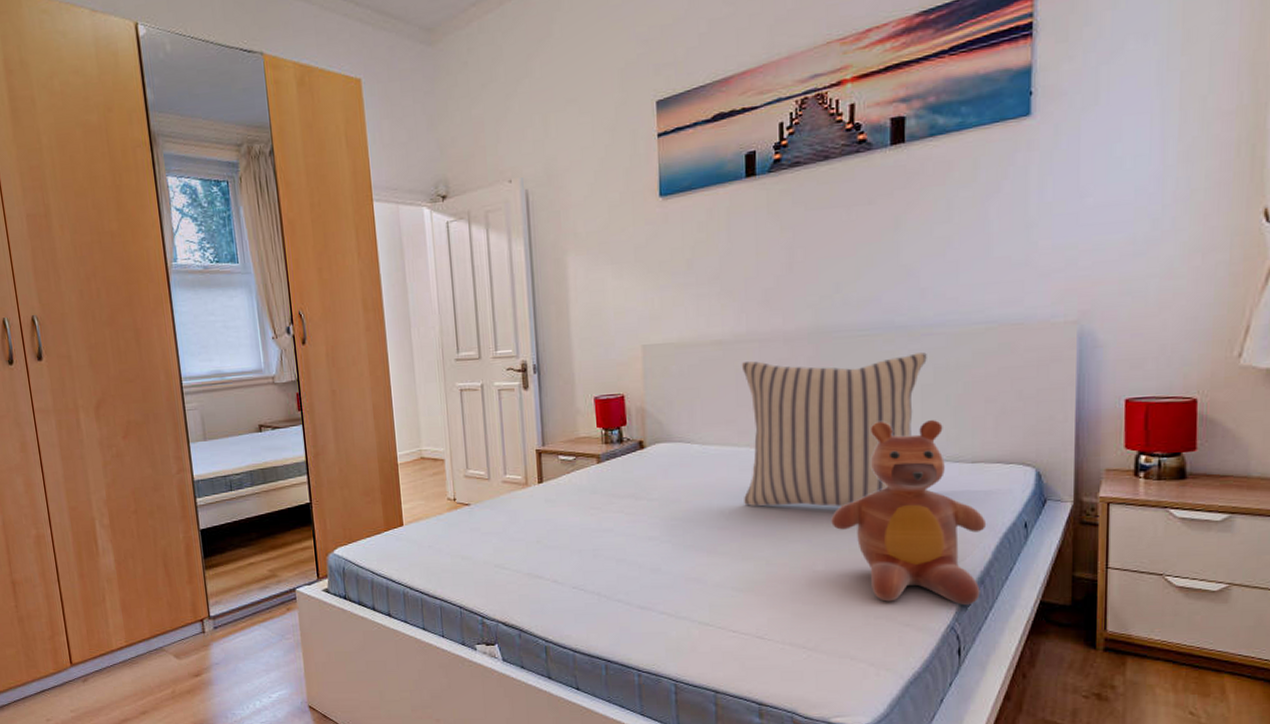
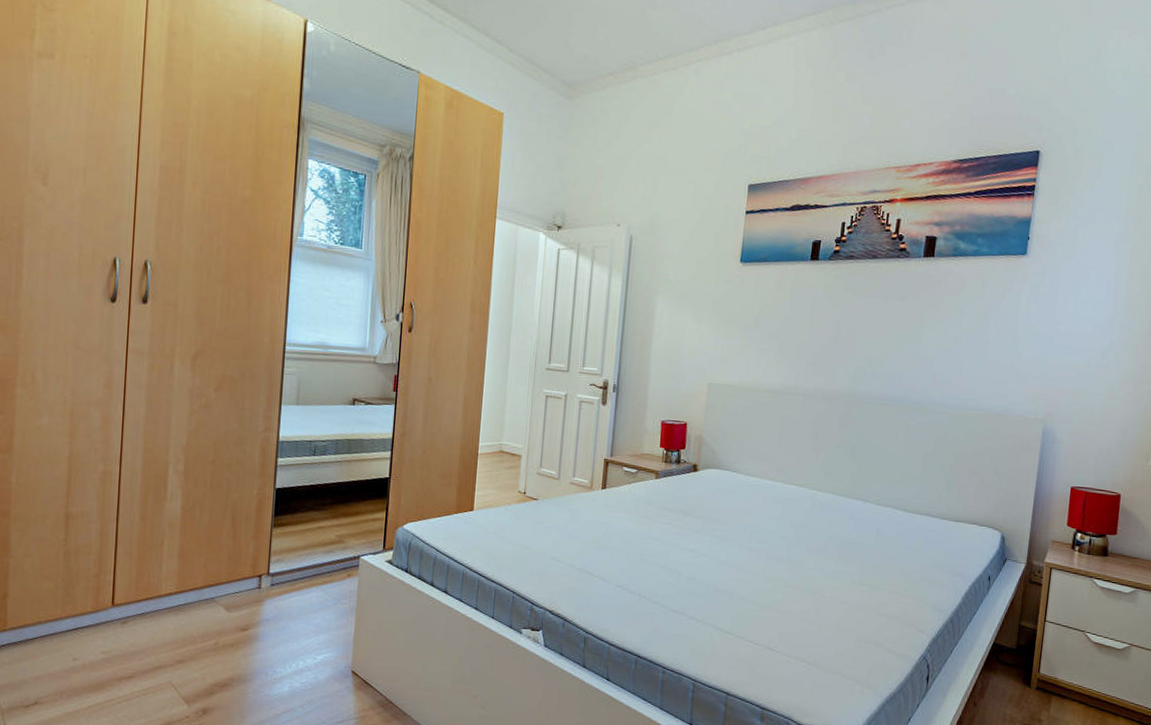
pillow: present [741,352,927,507] -> none [773,411,931,545]
teddy bear: present [831,420,987,606] -> none [841,476,961,640]

